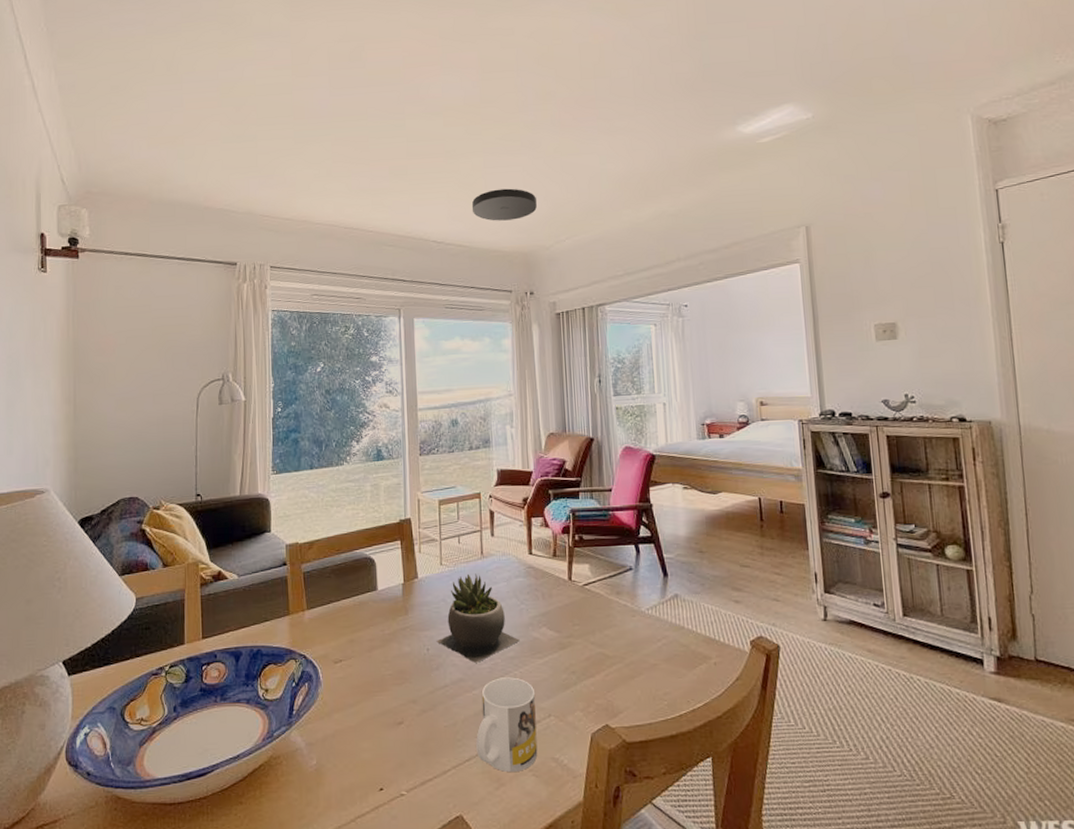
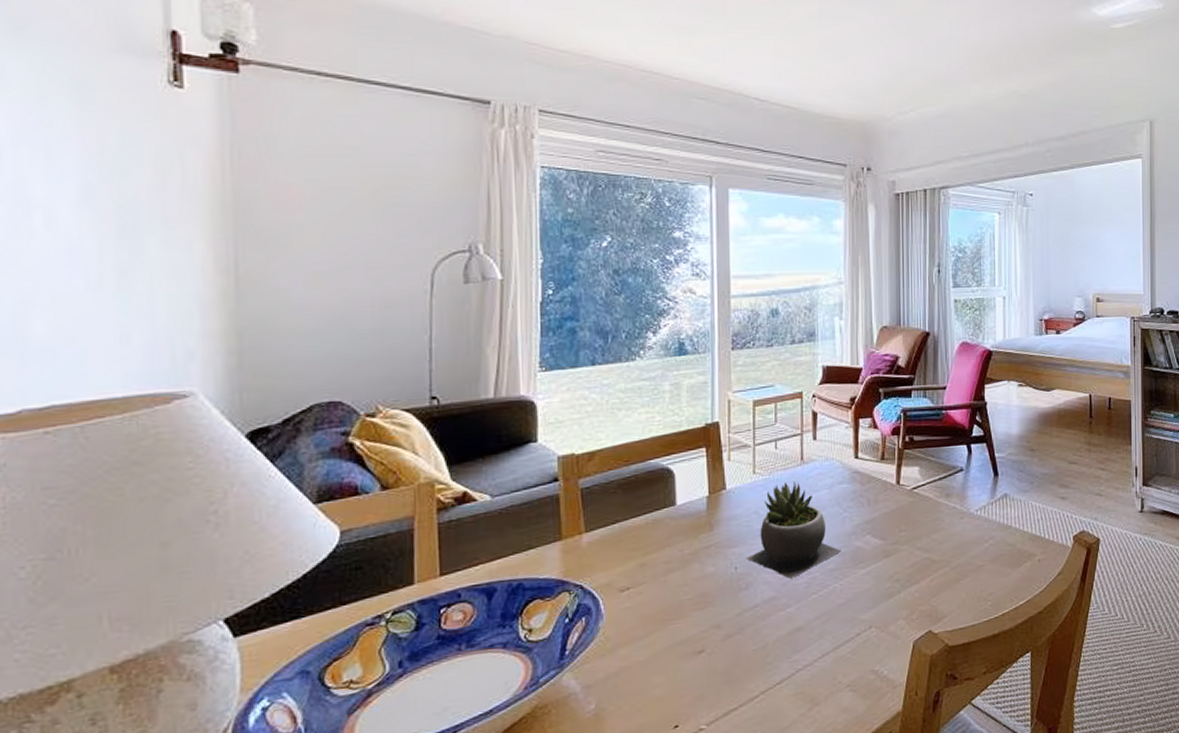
ceiling light: present [471,188,537,221] -> none [803,44,878,83]
mug: present [476,677,538,773] -> none [789,590,856,691]

